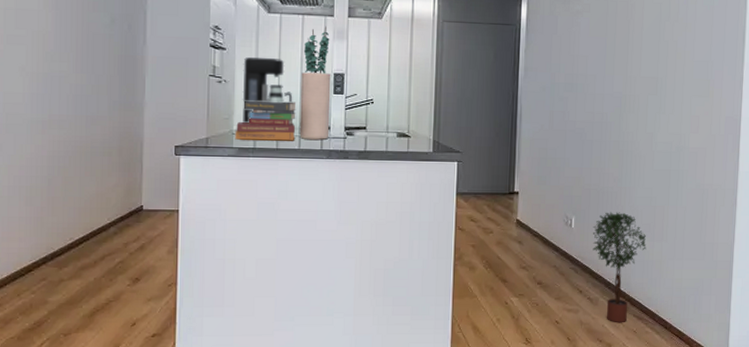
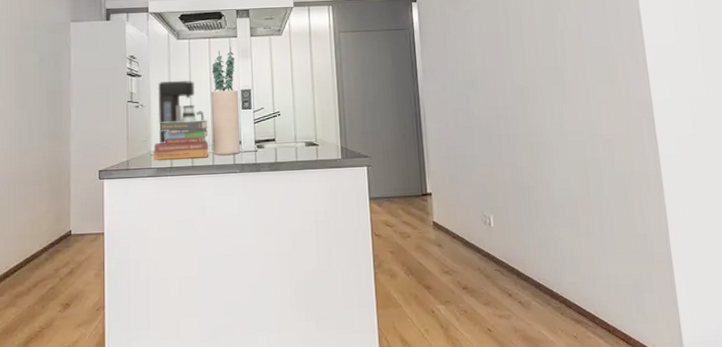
potted tree: present [592,212,647,322] -> none [513,207,574,328]

